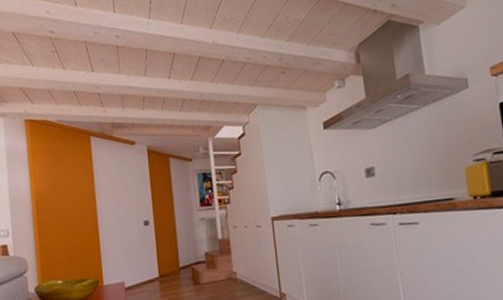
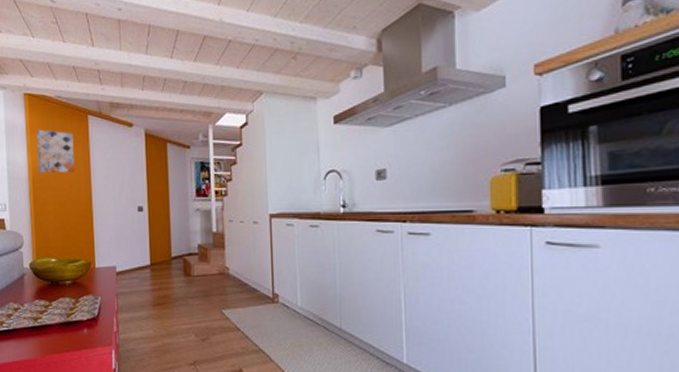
wall art: none [39,153,79,196] -> present [37,129,75,173]

